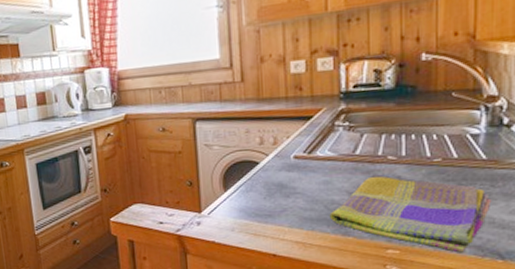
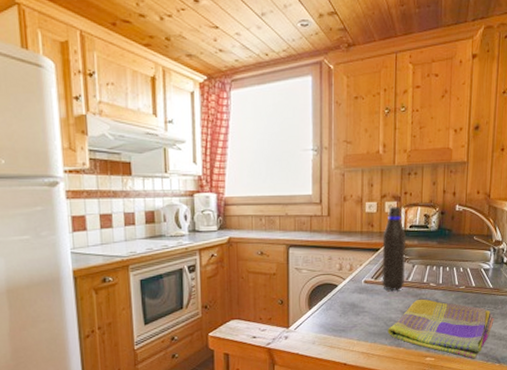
water bottle: none [315,63,350,168] -> present [381,207,406,291]

